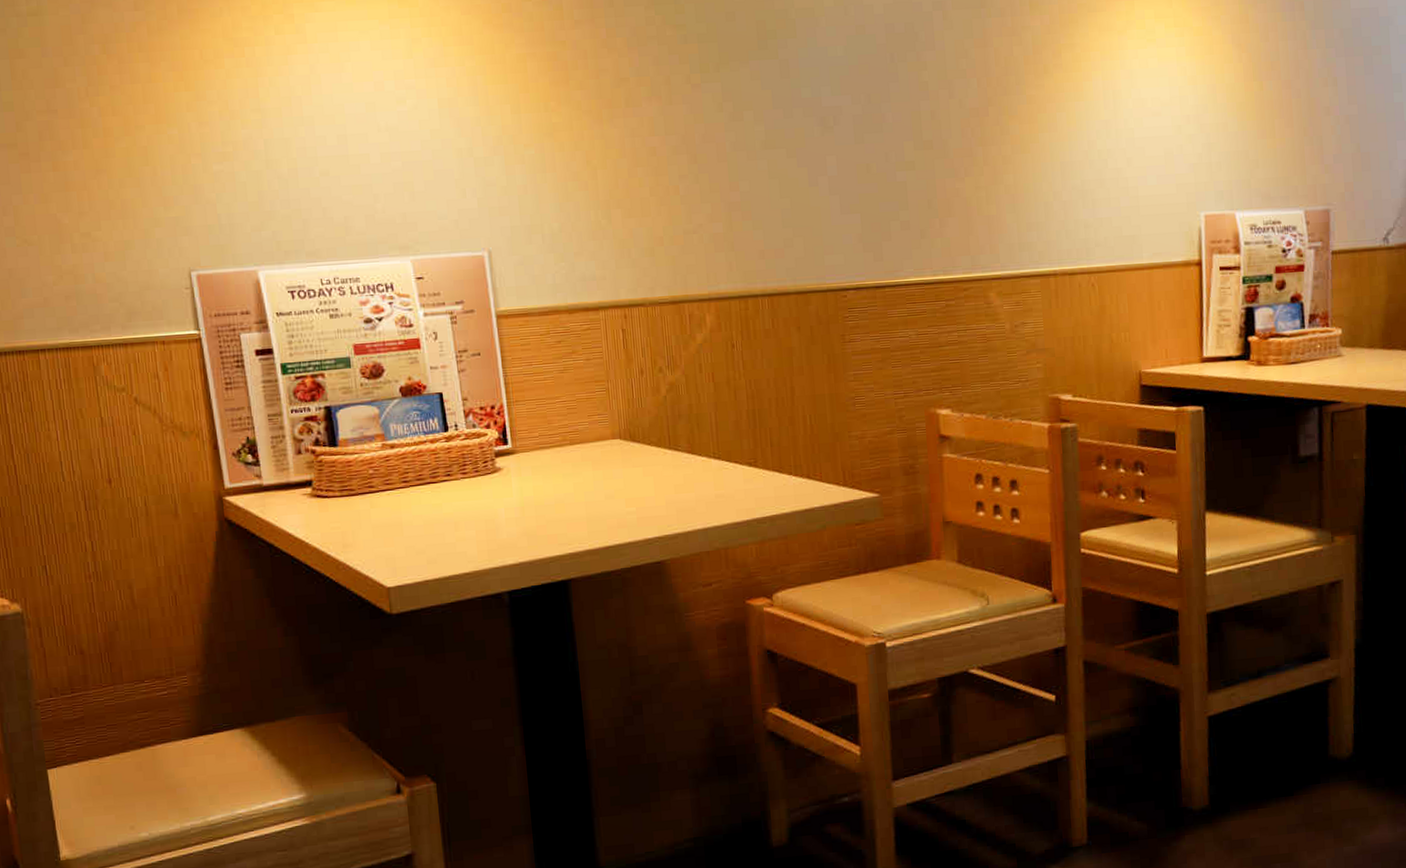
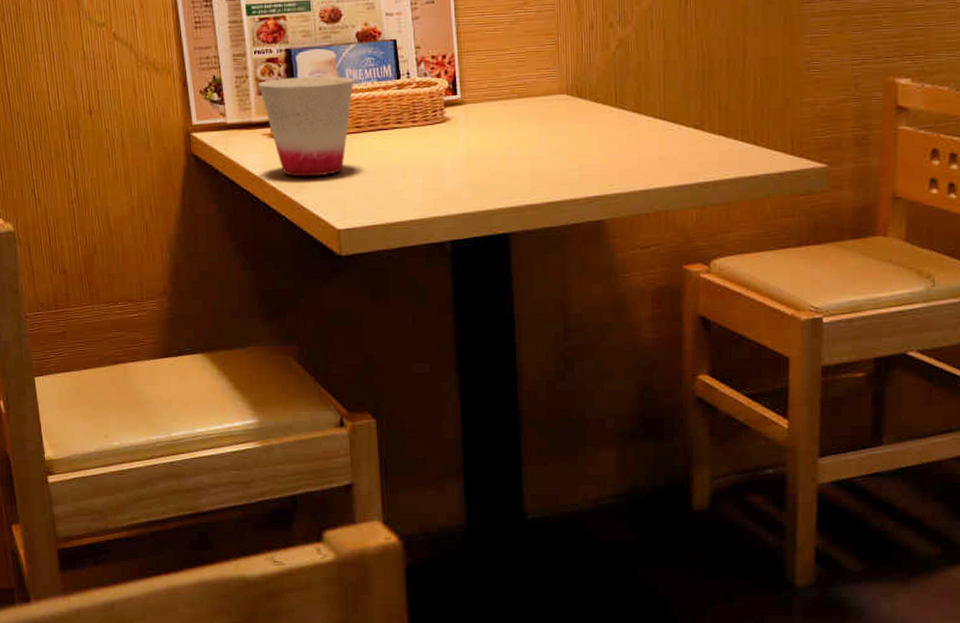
cup: none [296,432,399,536] -> present [258,76,354,177]

